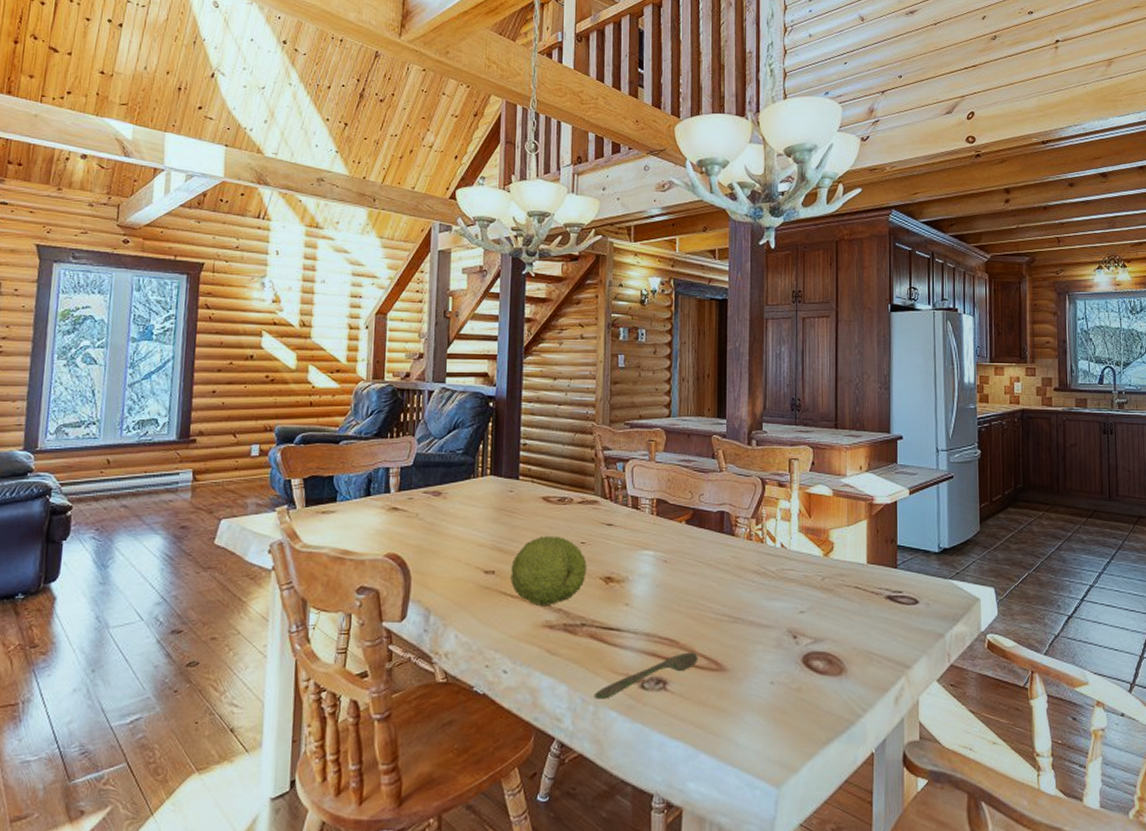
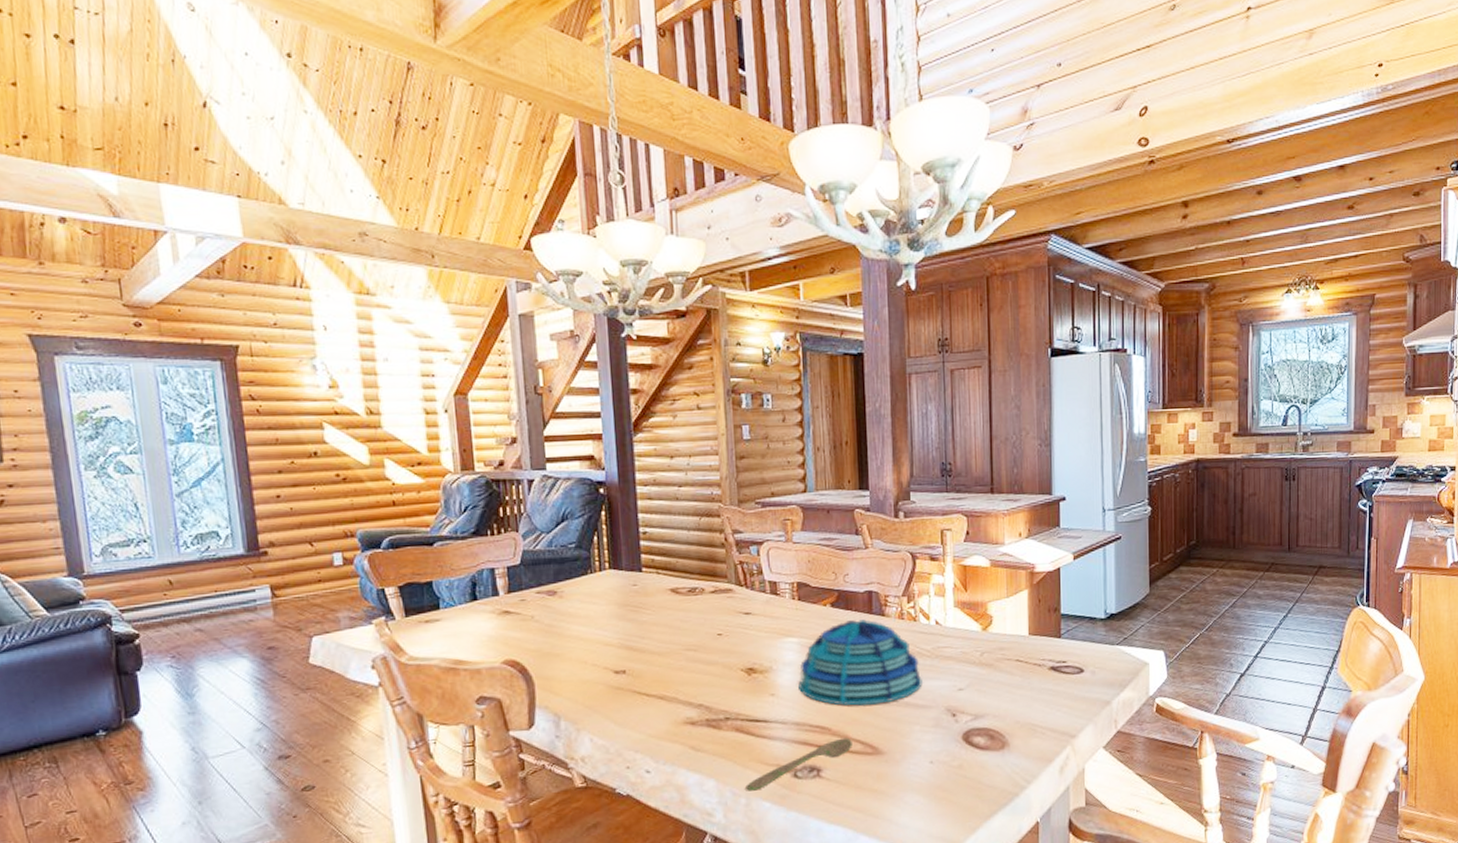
fruit: present [510,535,587,605] -> none [642,629,726,703]
decorative bowl: none [651,538,766,621] -> present [798,619,922,706]

